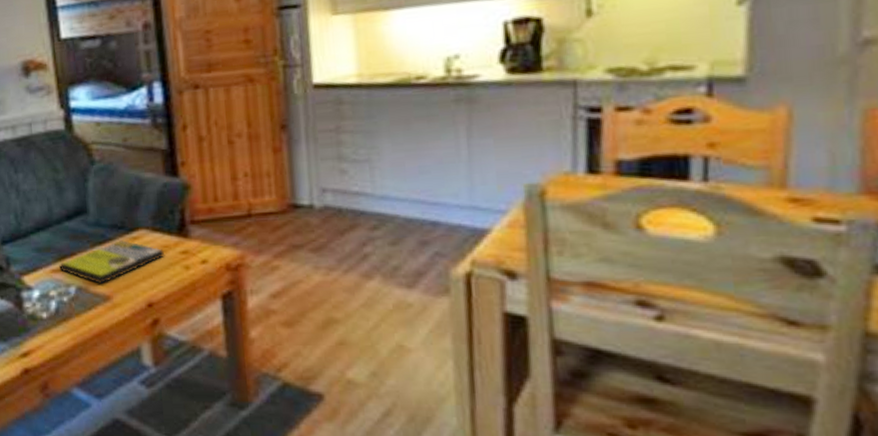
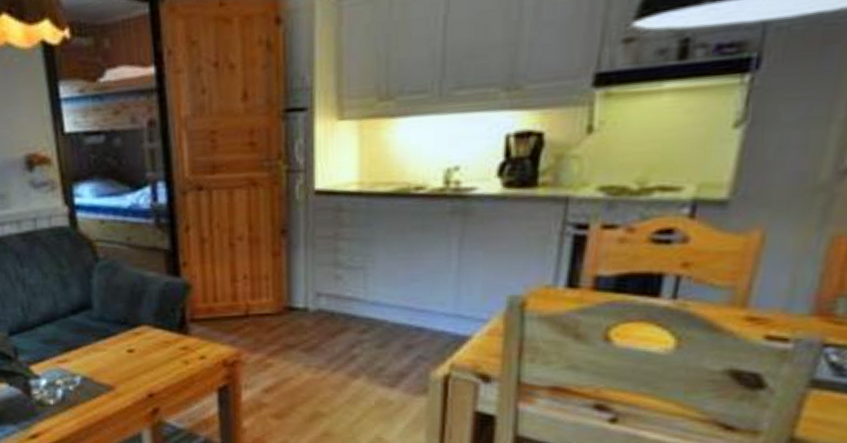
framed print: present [59,240,165,284] -> none [65,335,166,375]

